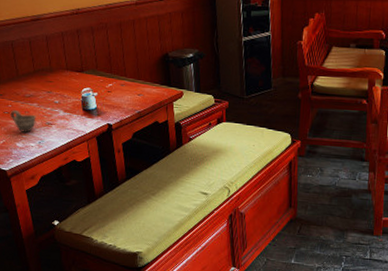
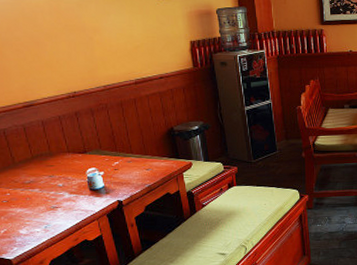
cup: present [10,110,36,133] -> none [9,198,40,219]

